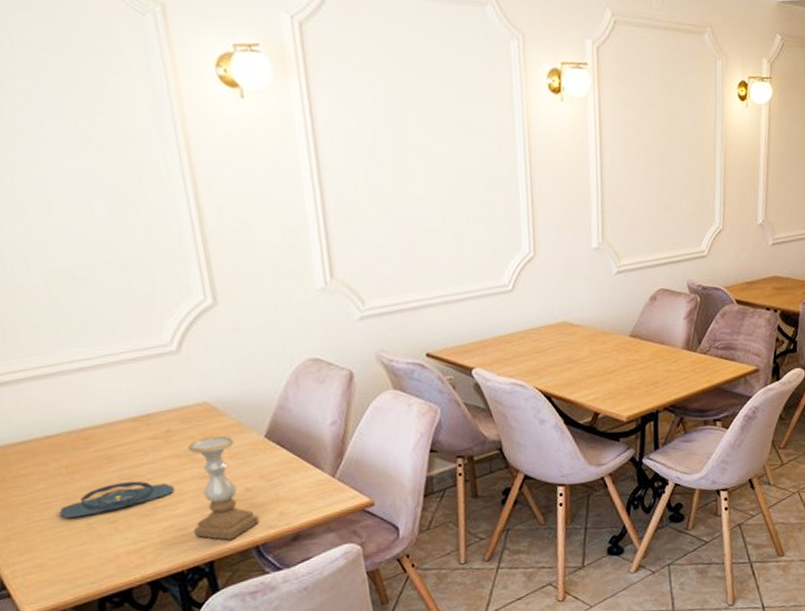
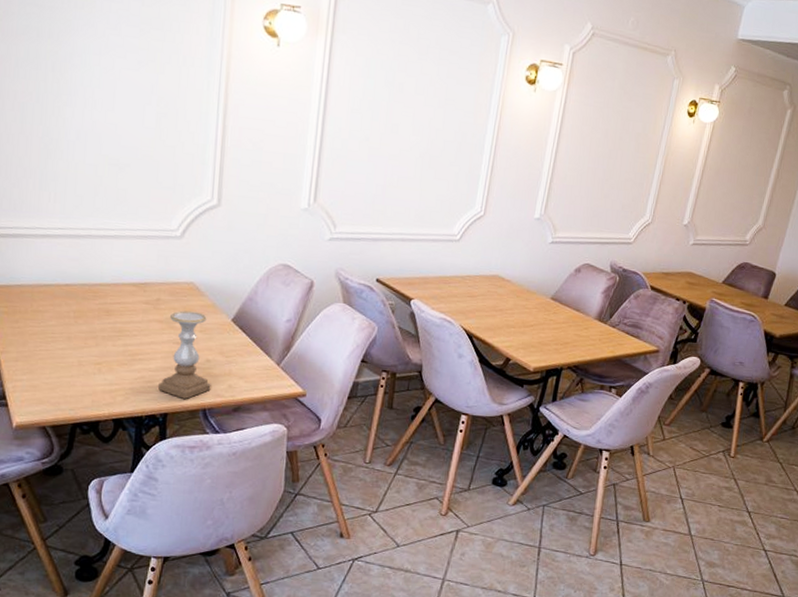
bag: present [59,481,175,519] -> none [60,333,152,355]

